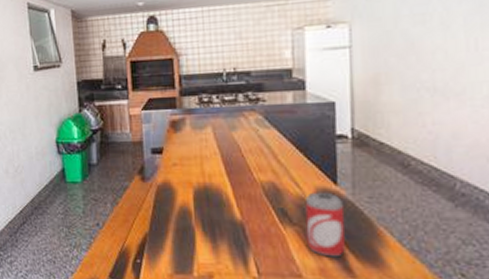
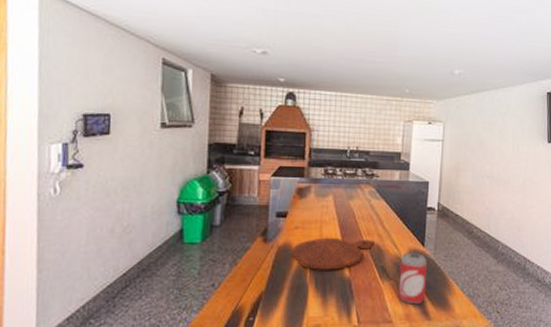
cutting board: none [171,175,269,212] -> present [290,237,375,270]

